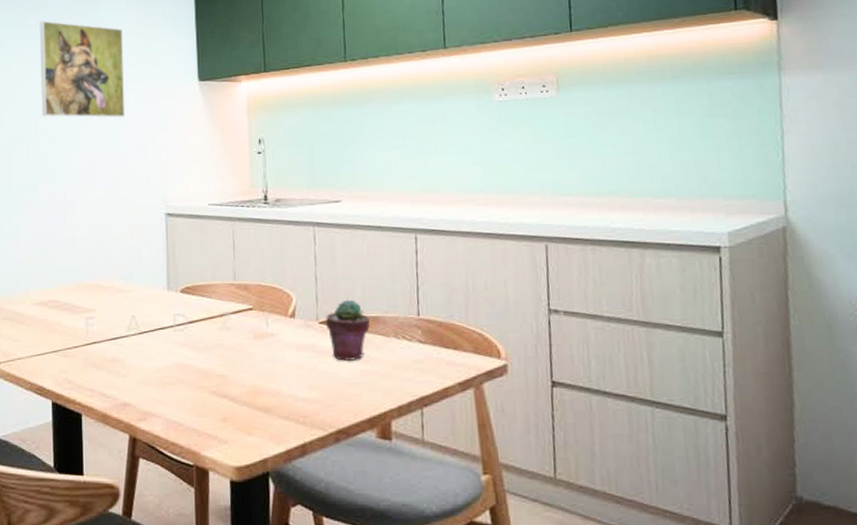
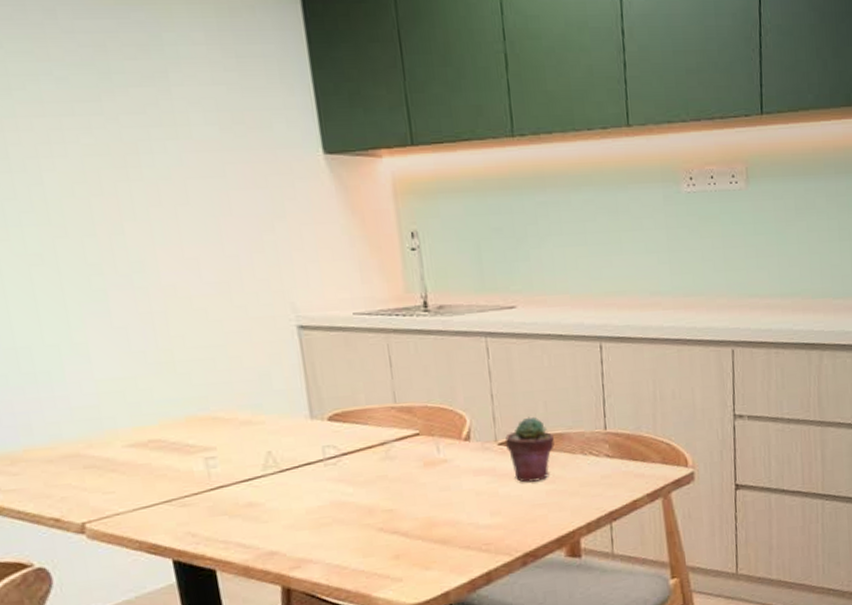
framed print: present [39,20,125,118] -> none [68,53,225,200]

